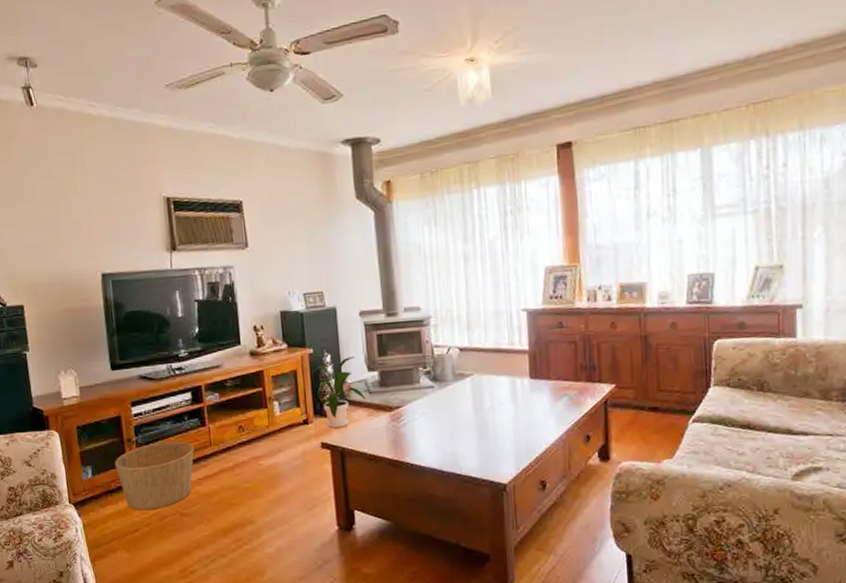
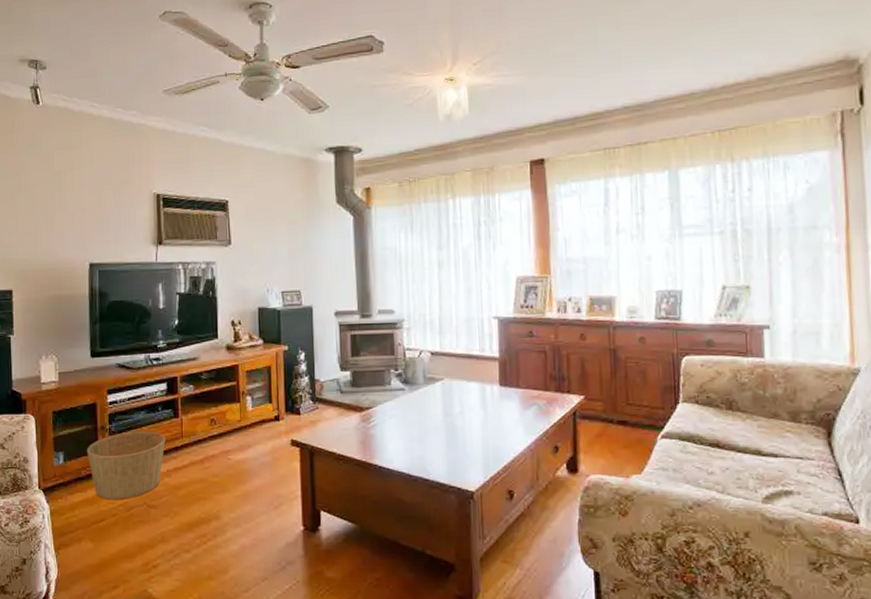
house plant: present [309,357,366,429] -> none [283,356,337,426]

